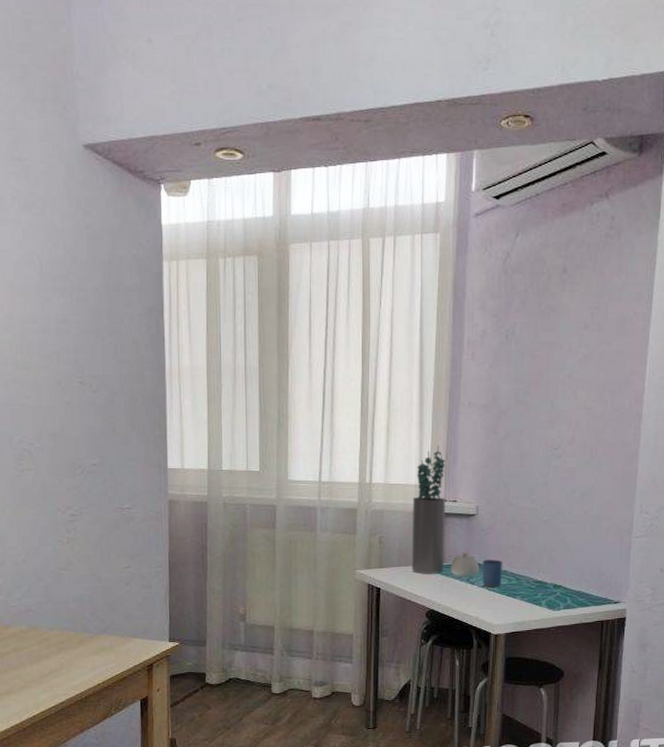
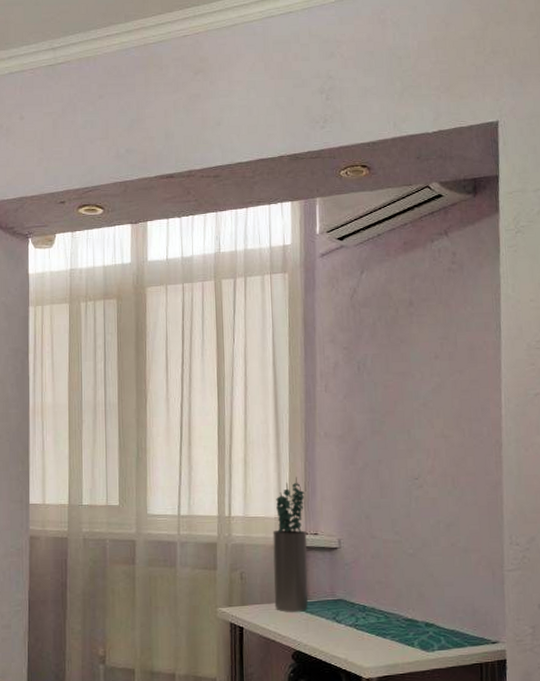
sugar bowl: present [450,552,480,579] -> none [315,588,346,617]
mug: present [482,559,503,588] -> none [348,596,370,626]

